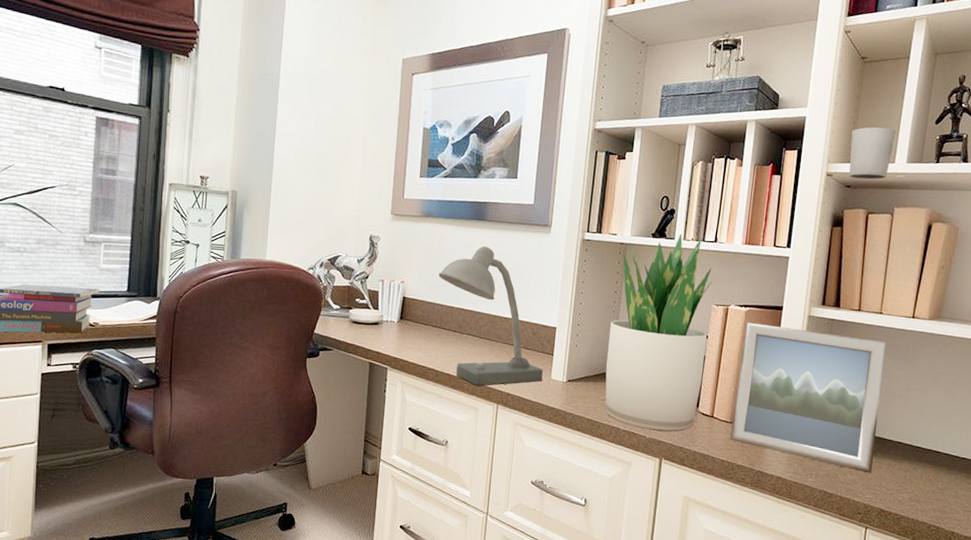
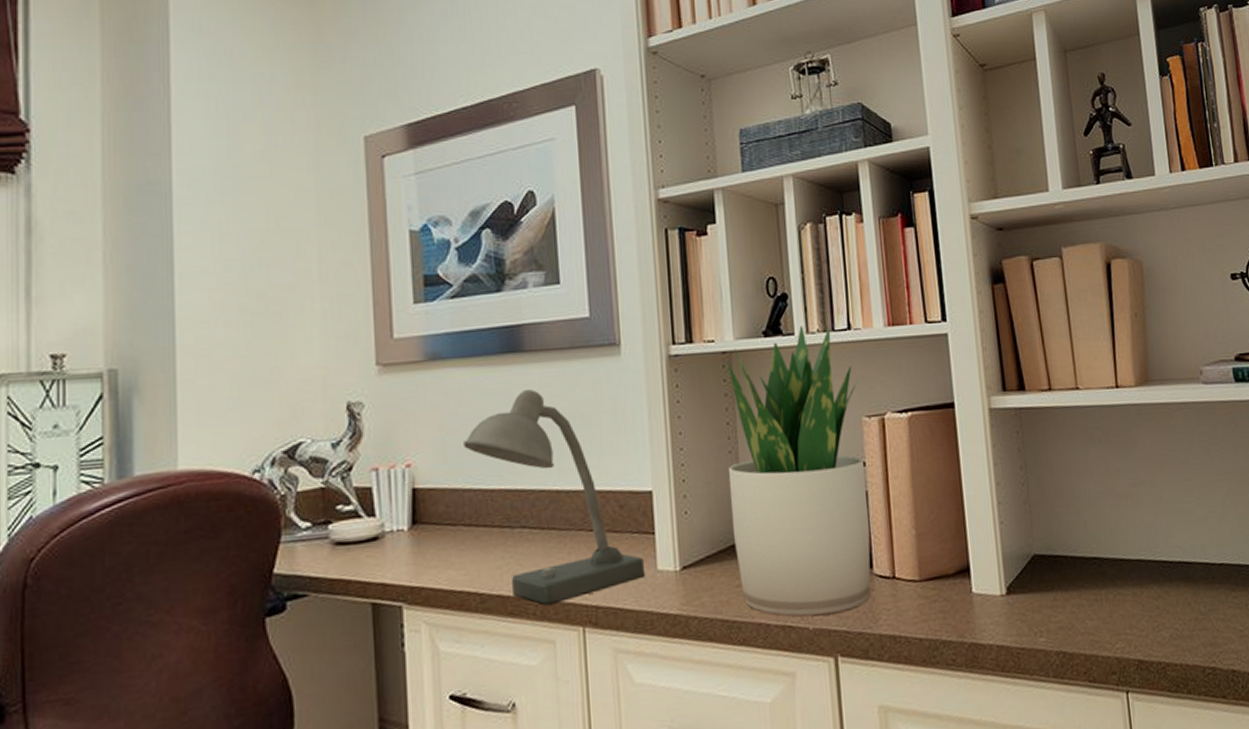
picture frame: present [730,322,887,474] -> none [912,425,1116,613]
candle holder: present [849,127,897,180] -> none [988,148,1044,217]

